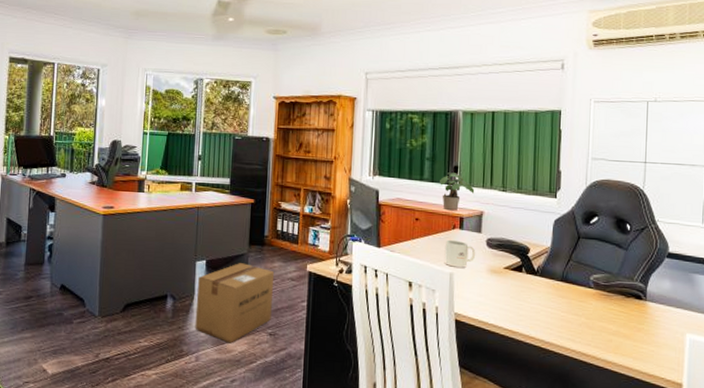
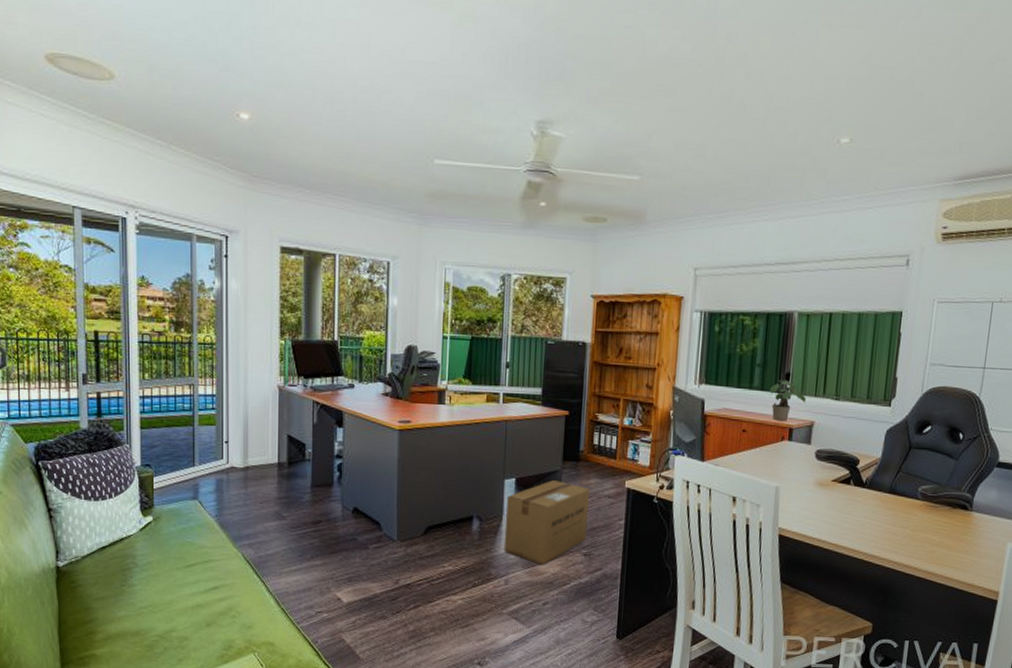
mug: present [444,239,476,268] -> none [770,452,804,481]

